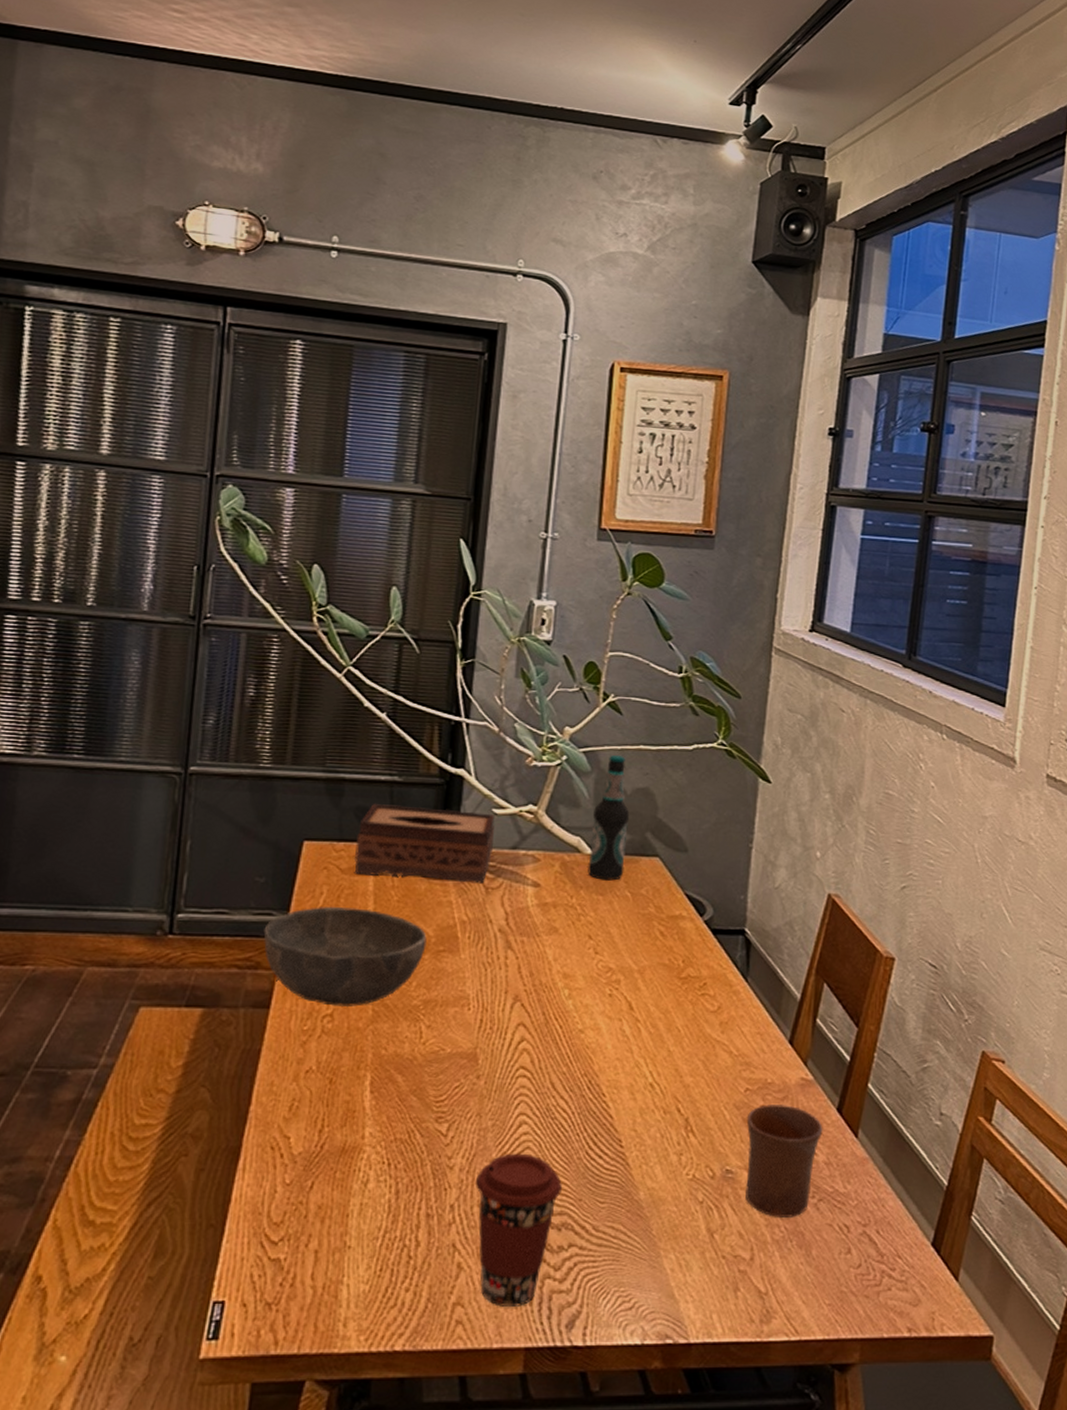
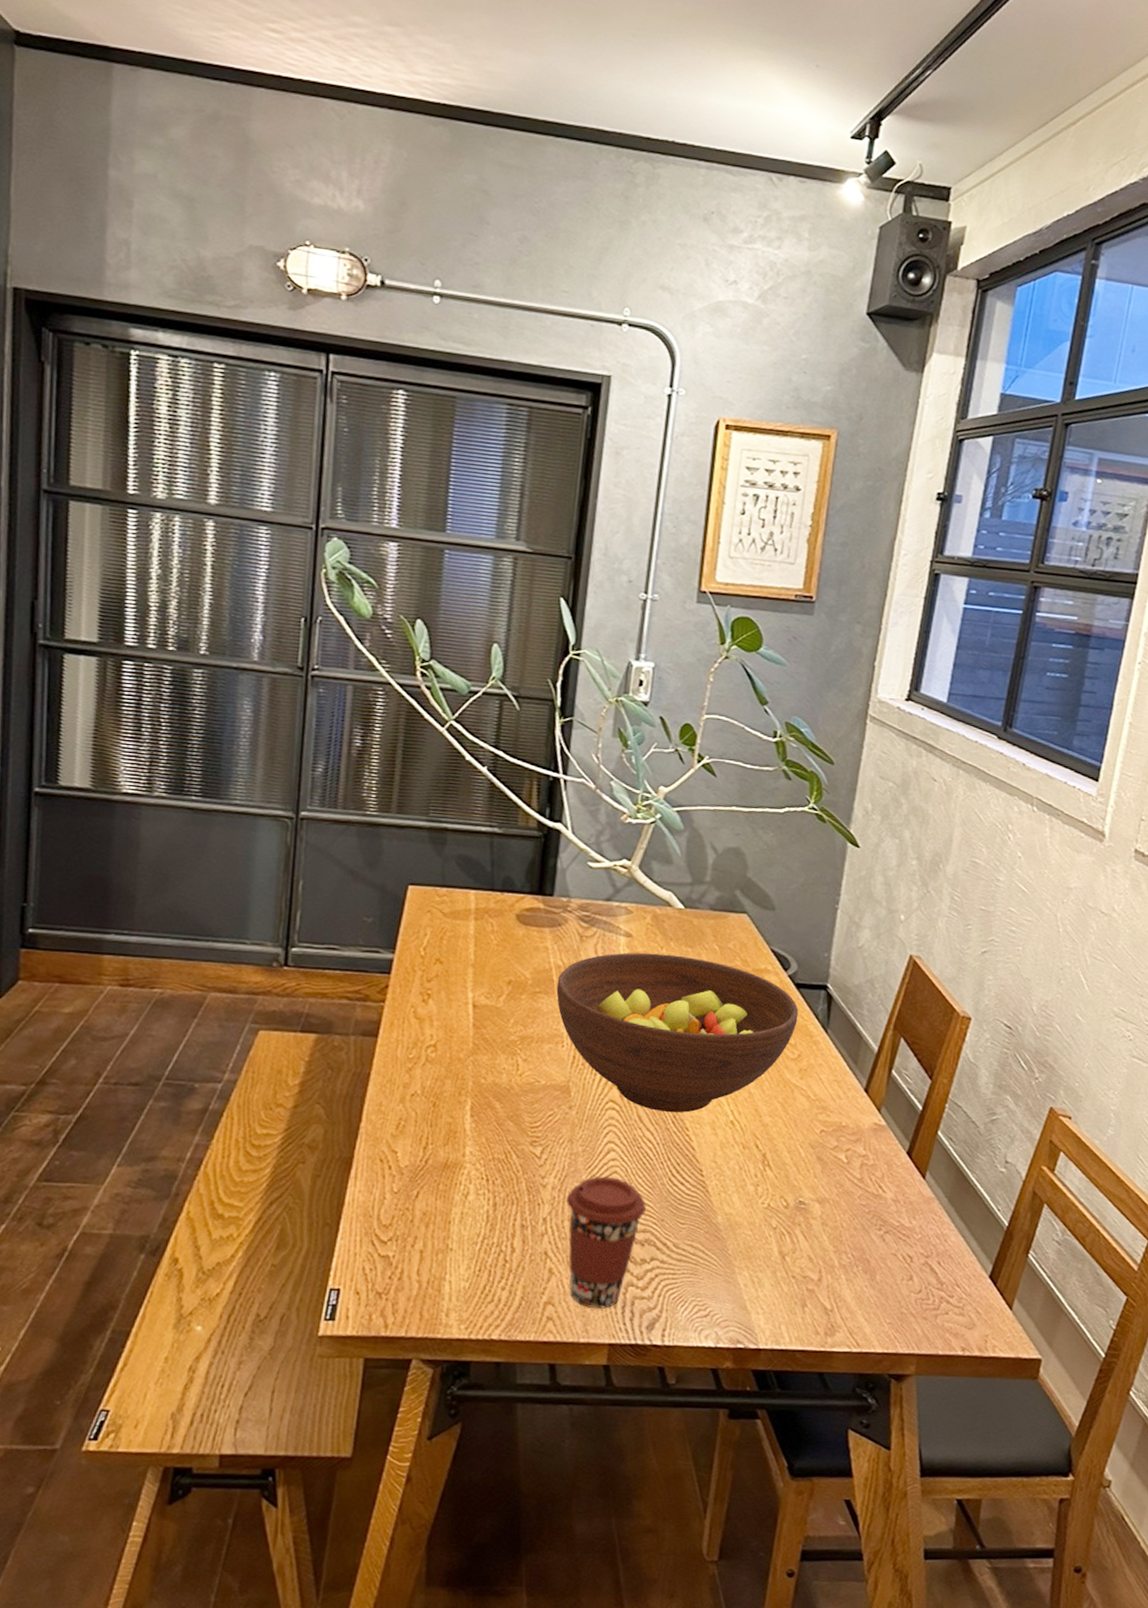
bowl: present [263,906,427,1008] -> none [371,947,524,1040]
tissue box: present [353,803,495,884] -> none [455,852,591,932]
fruit bowl: none [461,903,717,1078] -> present [556,952,799,1113]
bottle: present [588,755,630,881] -> none [678,815,720,935]
mug: present [745,1104,823,1217] -> none [816,1145,893,1246]

